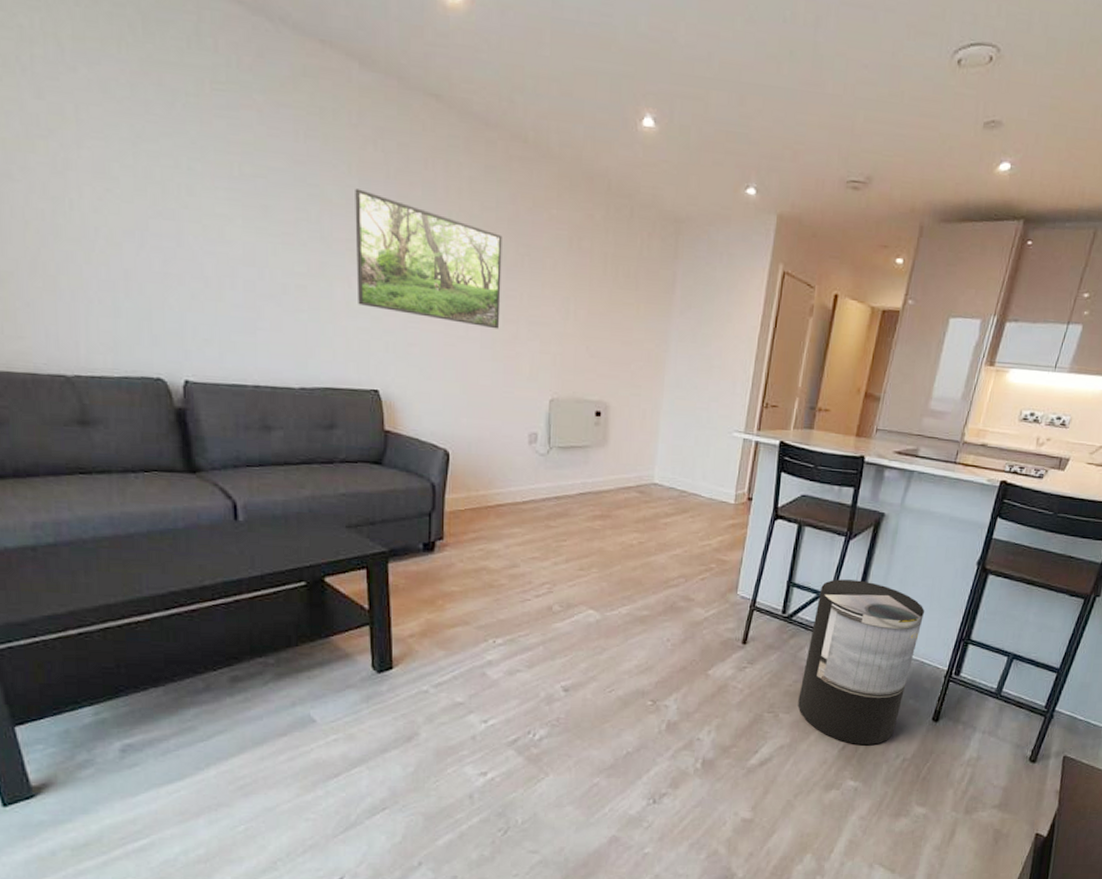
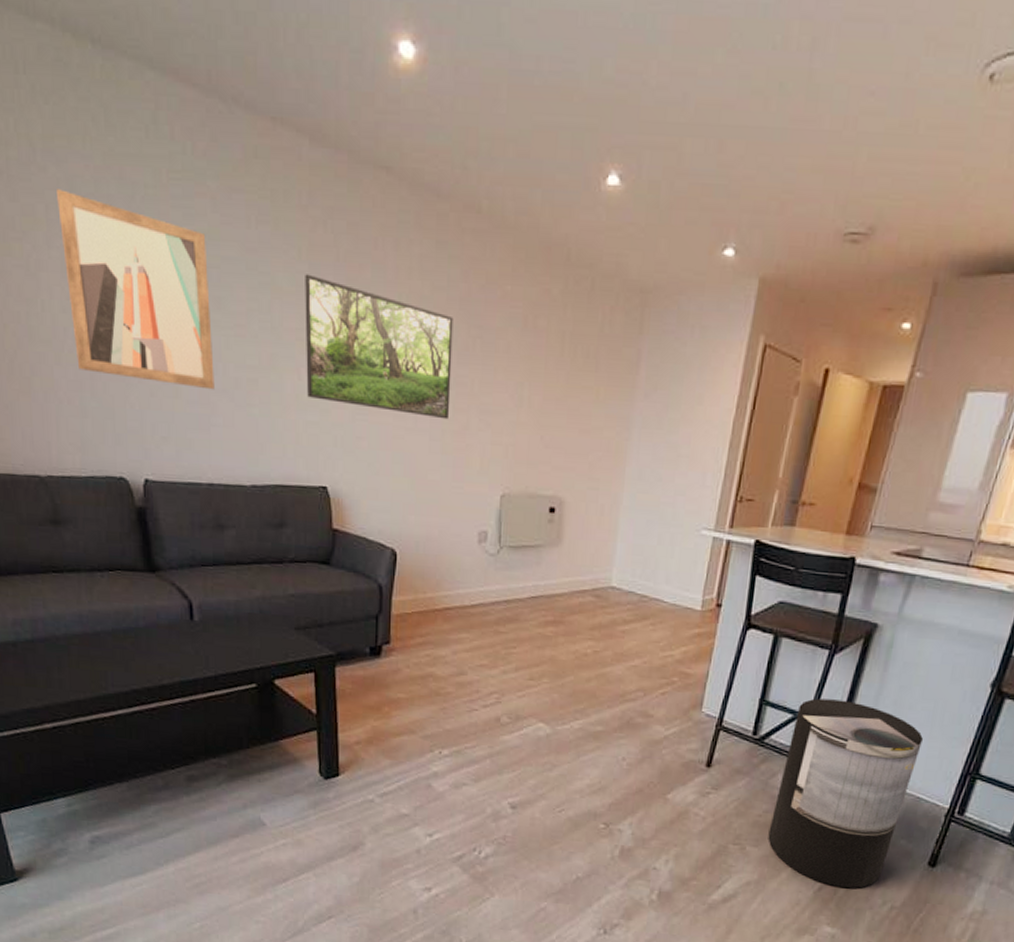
wall art: none [88,90,261,295] -> present [57,189,215,390]

